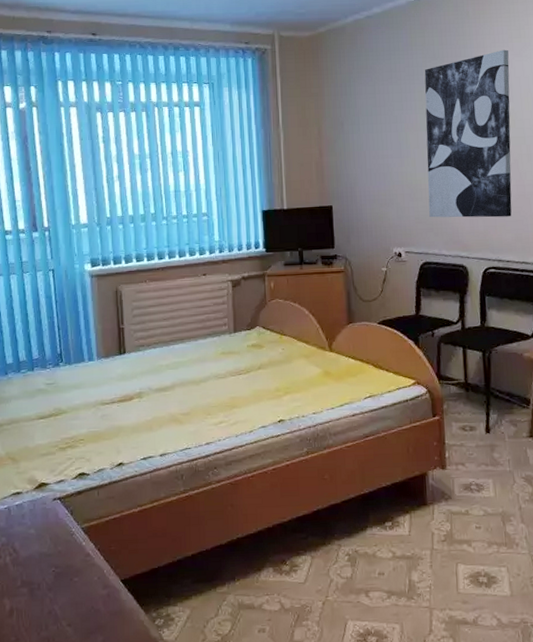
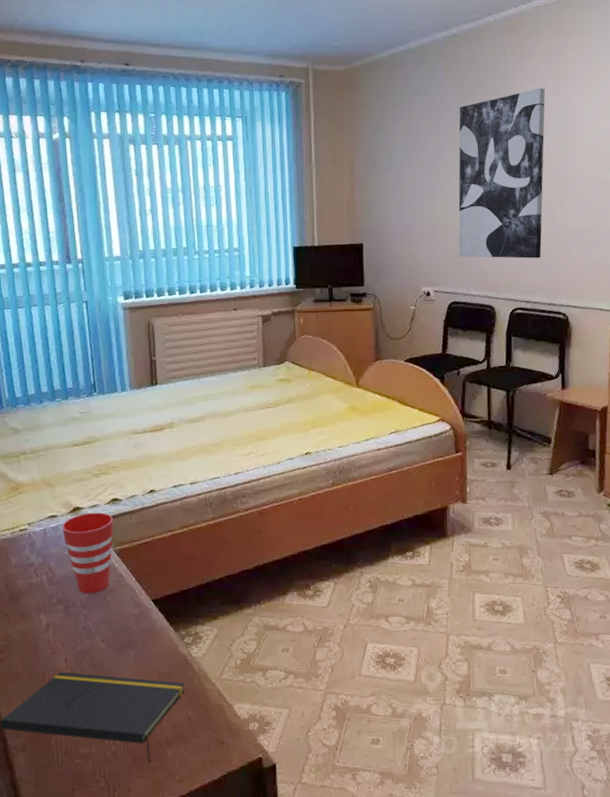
cup: none [27,487,80,575] -> present [62,512,113,594]

